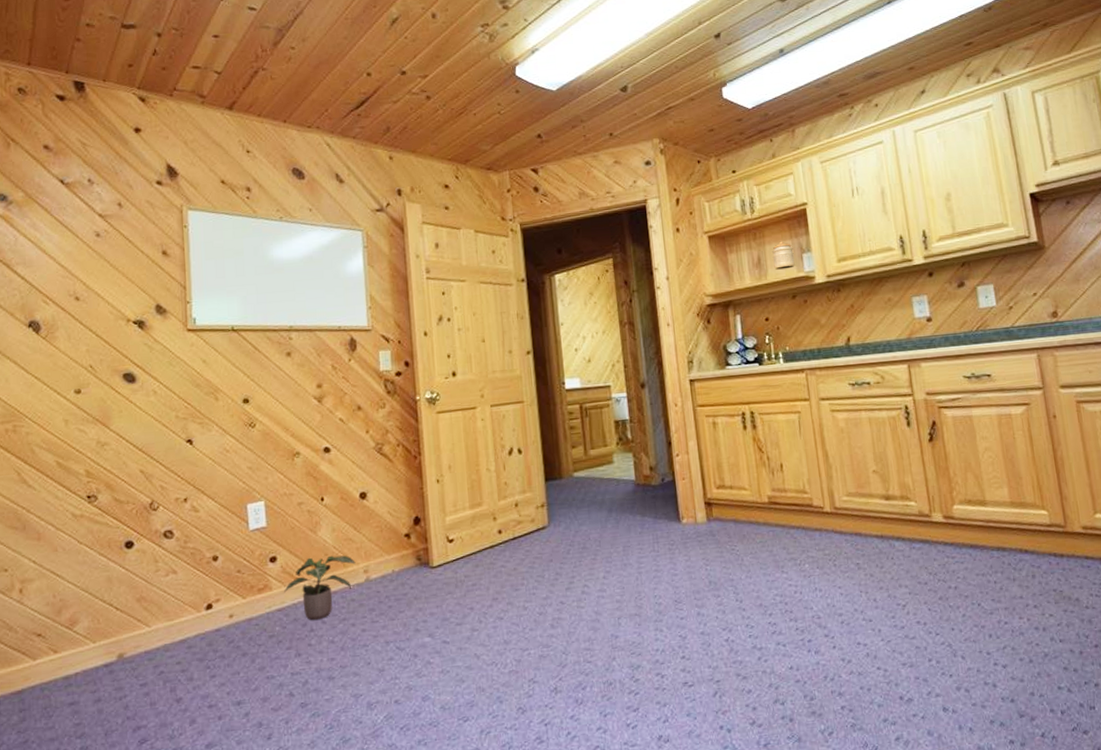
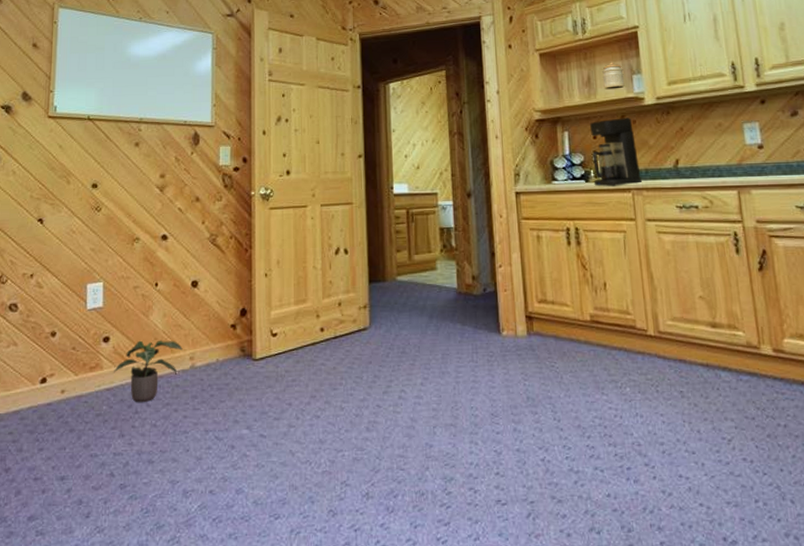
coffee maker: none [762,297,814,369] -> present [590,117,642,187]

